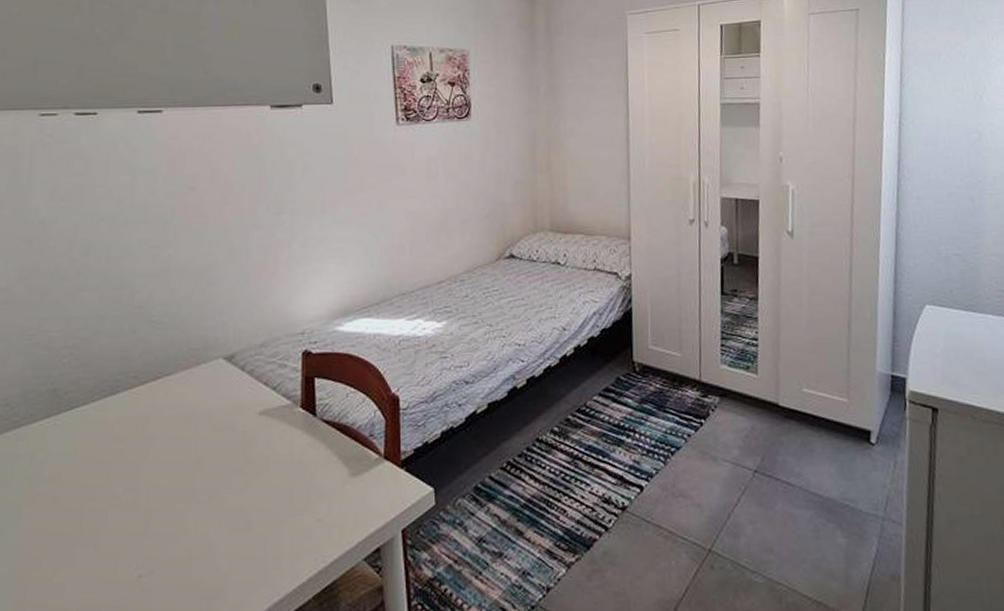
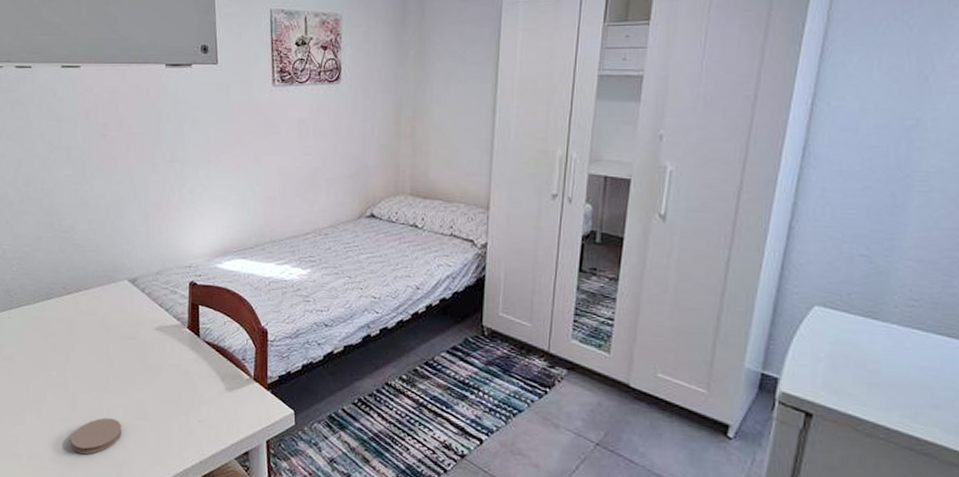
coaster: none [141,536,214,592] -> present [70,417,122,455]

